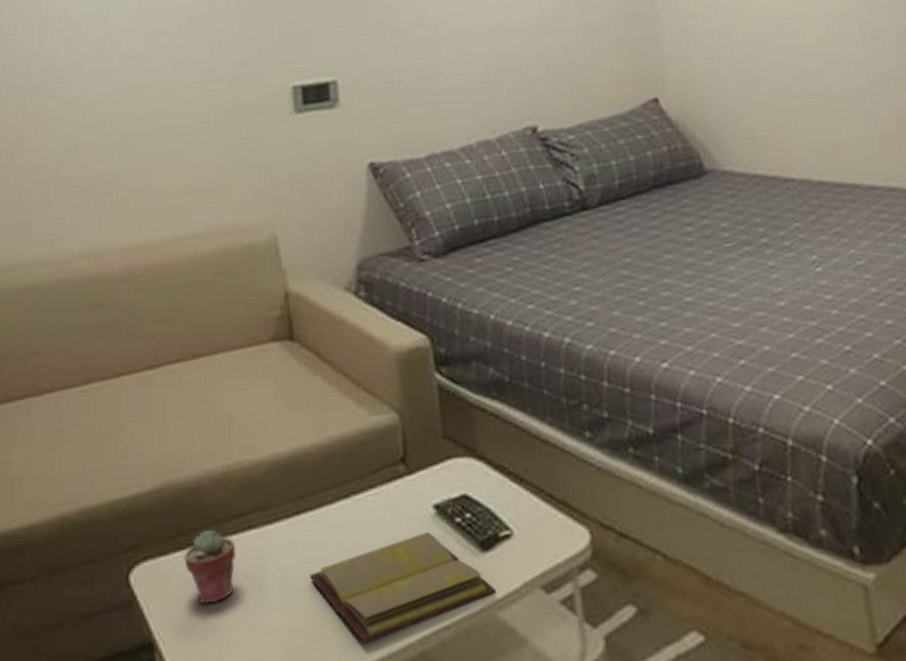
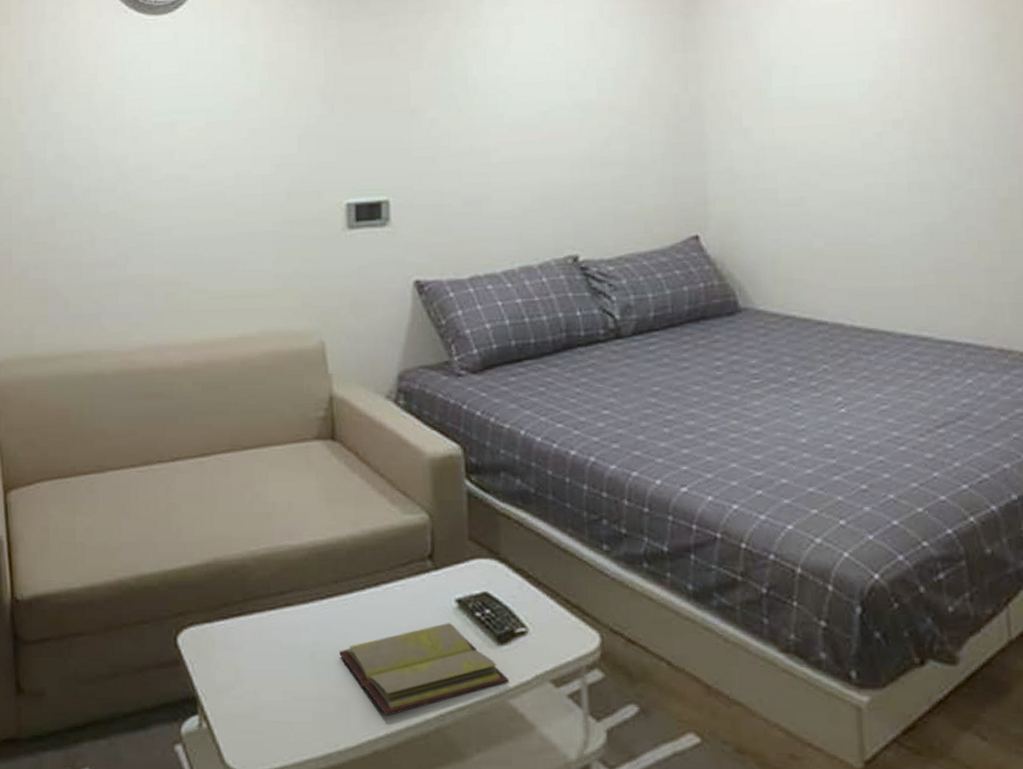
potted succulent: present [184,529,237,605] -> none [227,603,274,669]

